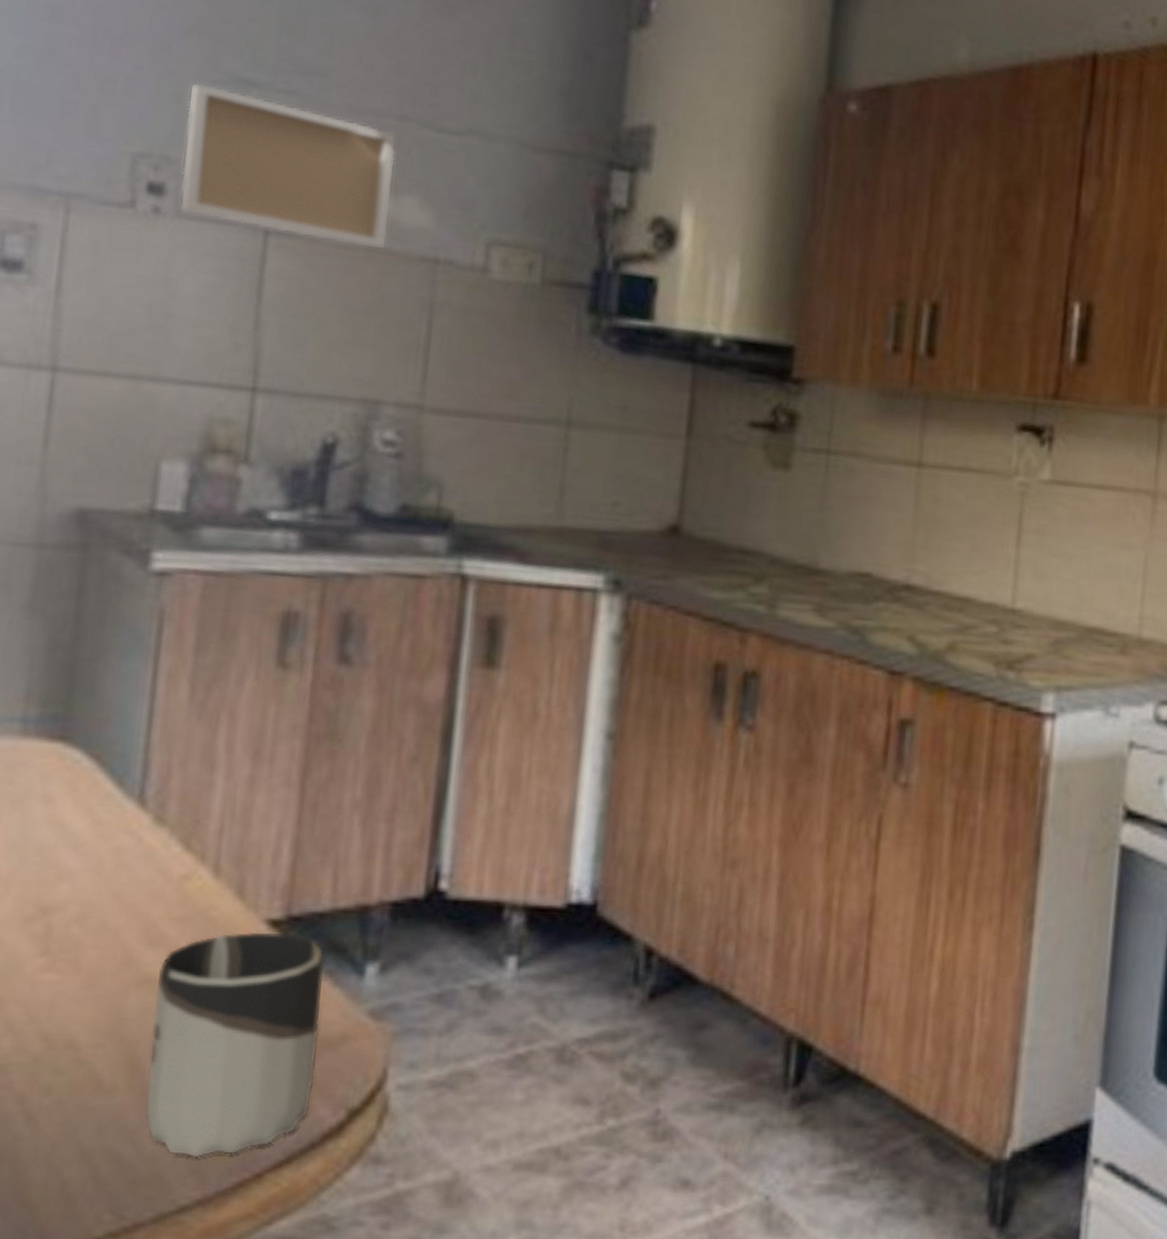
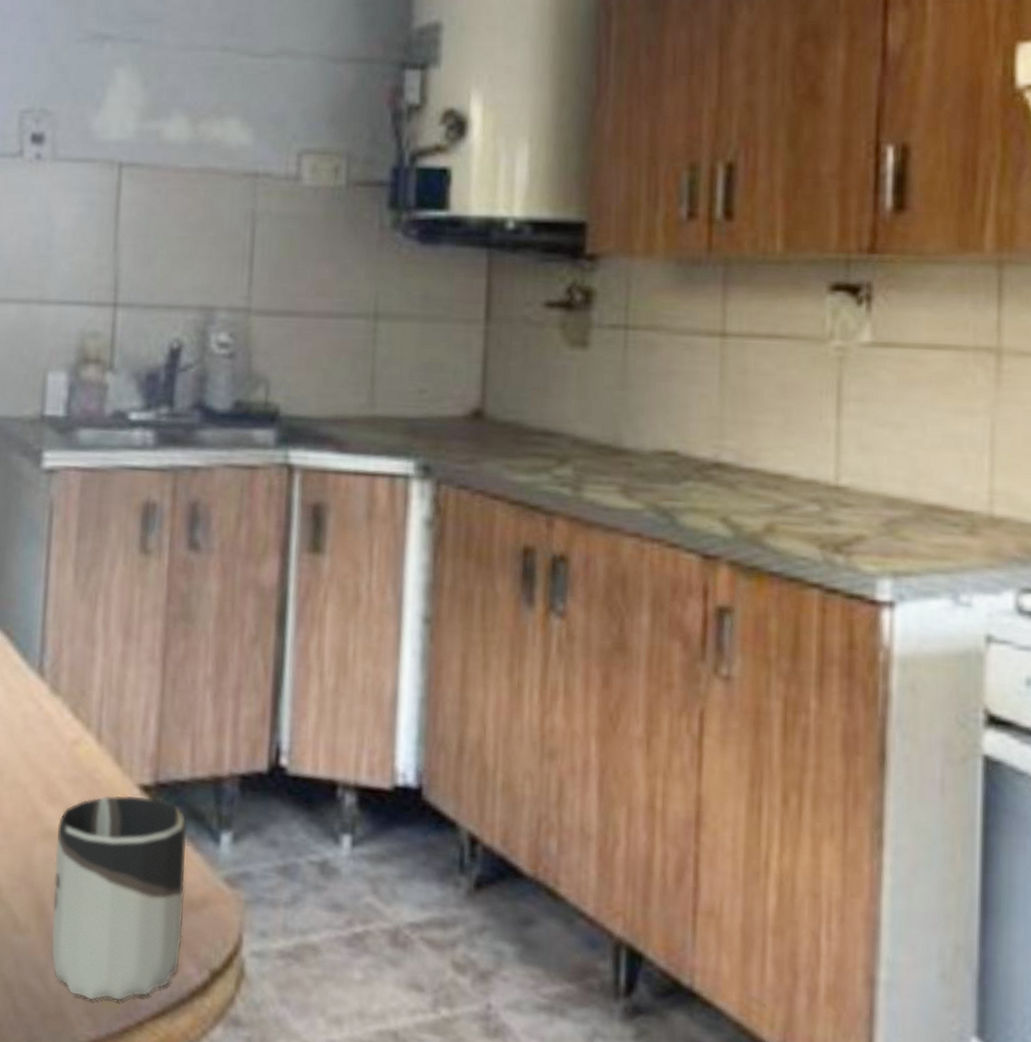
wall art: present [179,82,397,250] -> none [55,43,220,170]

